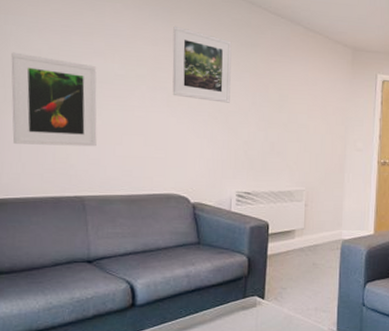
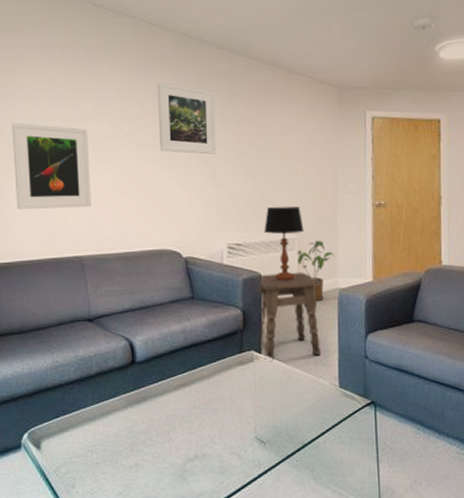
side table: none [263,222,324,307] -> present [257,272,322,362]
table lamp: none [274,158,313,231] -> present [264,206,304,281]
house plant: none [304,193,340,250] -> present [297,240,335,301]

